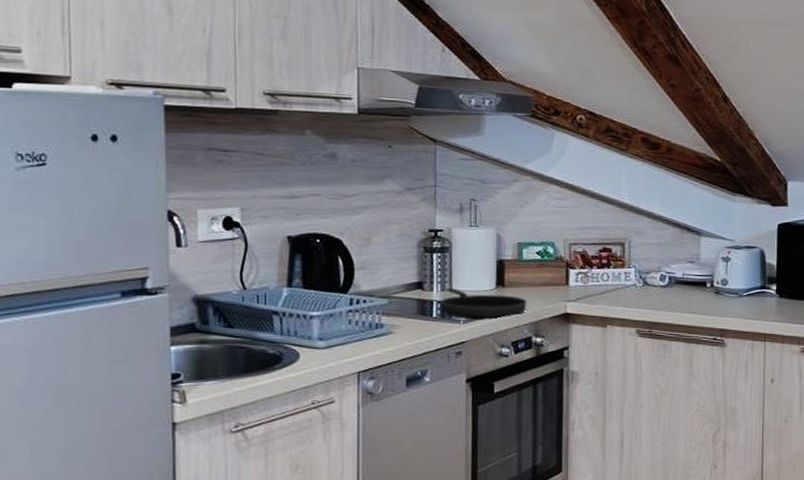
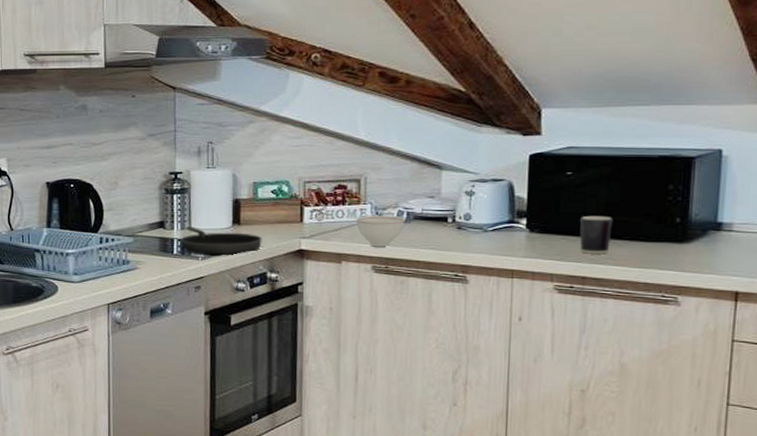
bowl: none [620,279,667,311] -> present [356,215,405,247]

